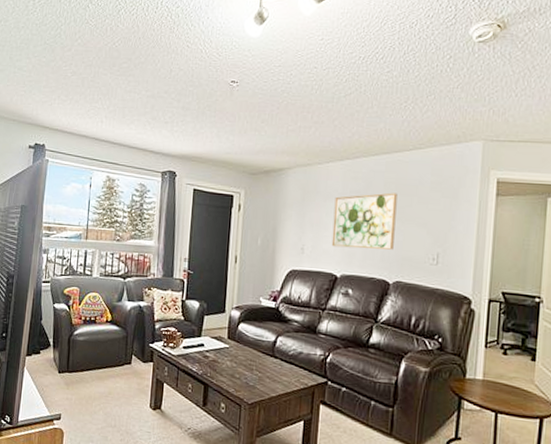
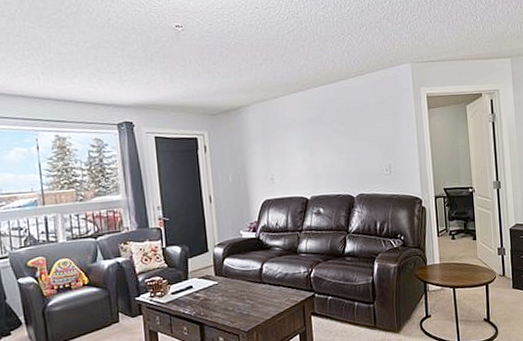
wall art: present [331,192,398,250] -> none [294,116,353,173]

